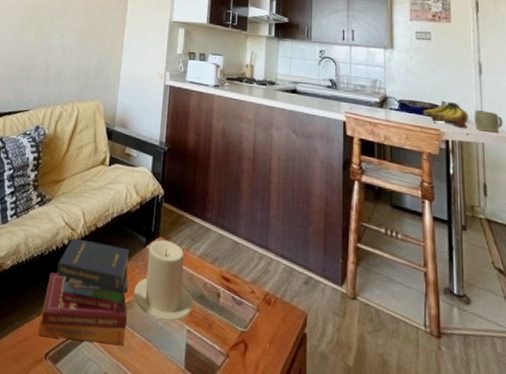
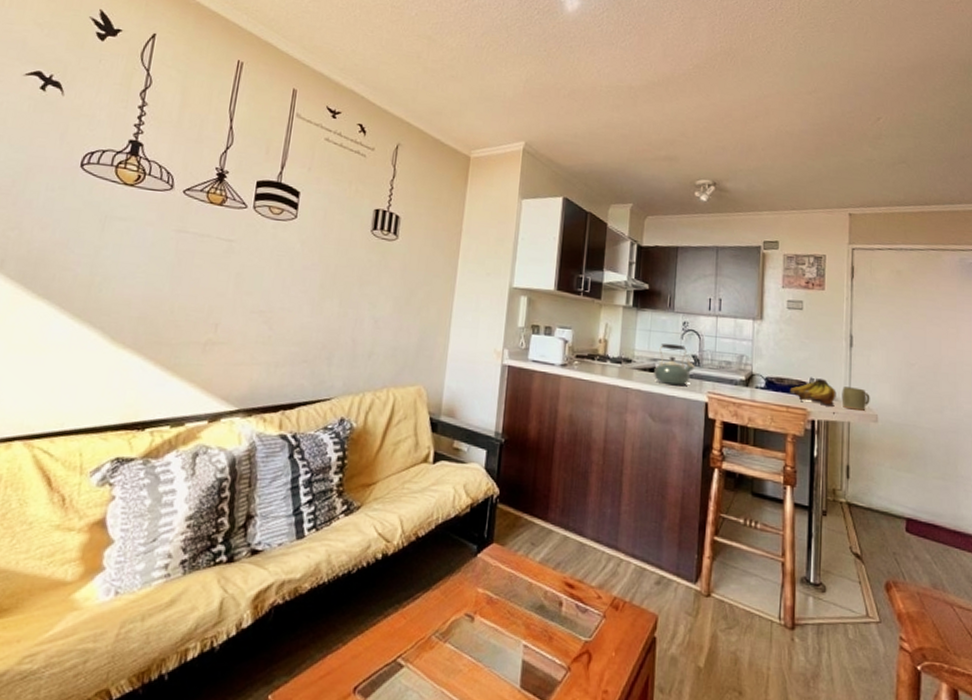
books: present [38,237,130,345] -> none [345,550,458,670]
candle: present [133,240,193,322] -> none [462,547,531,638]
kettle: none [295,68,333,107] -> present [654,343,695,386]

